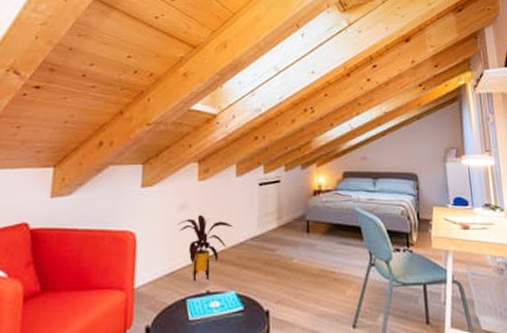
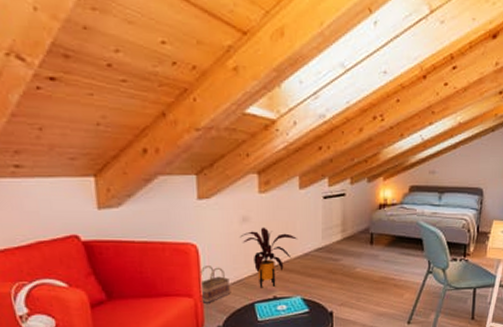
basket: none [131,255,163,298] -> present [199,266,230,303]

